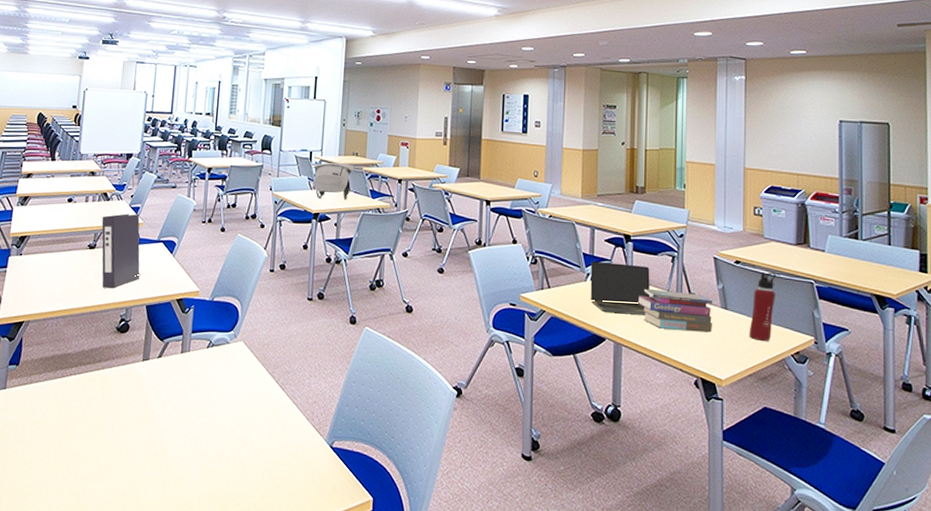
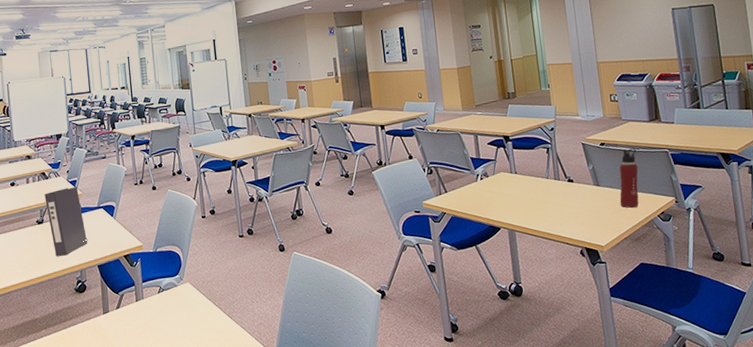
backpack: present [313,162,354,200] -> none [225,112,261,148]
laptop: present [590,261,650,316] -> none [478,160,533,205]
books: present [638,288,713,333] -> none [523,177,589,212]

